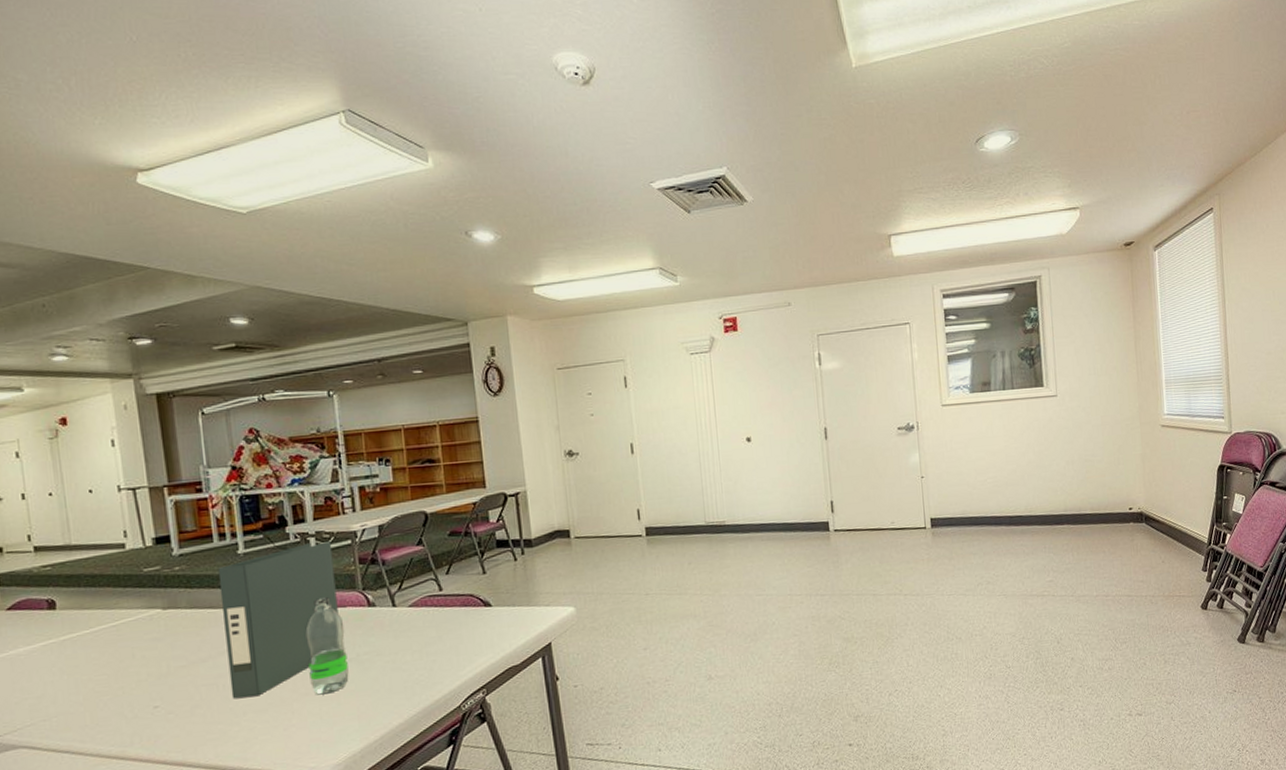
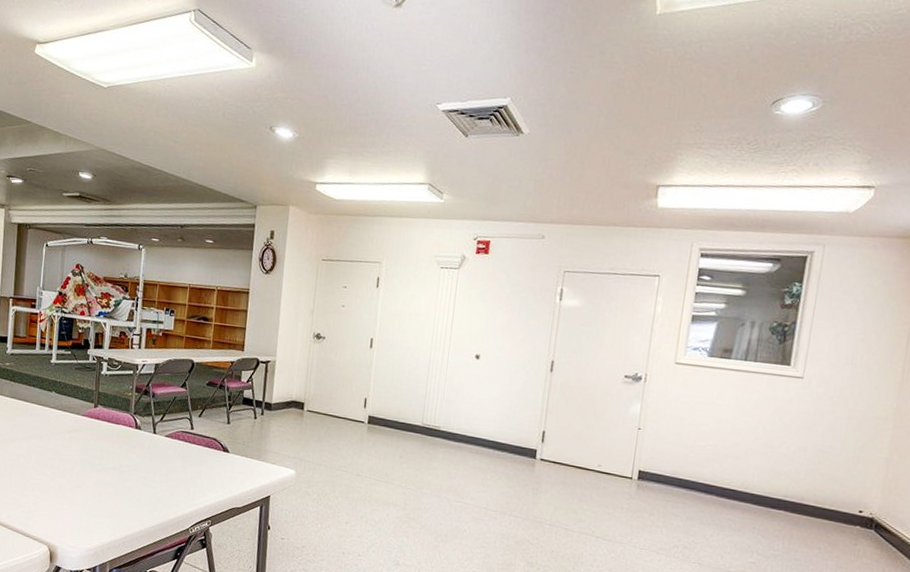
binder: present [218,540,338,699] -> none [26,365,119,479]
bottle: present [305,597,349,695] -> none [82,412,115,491]

